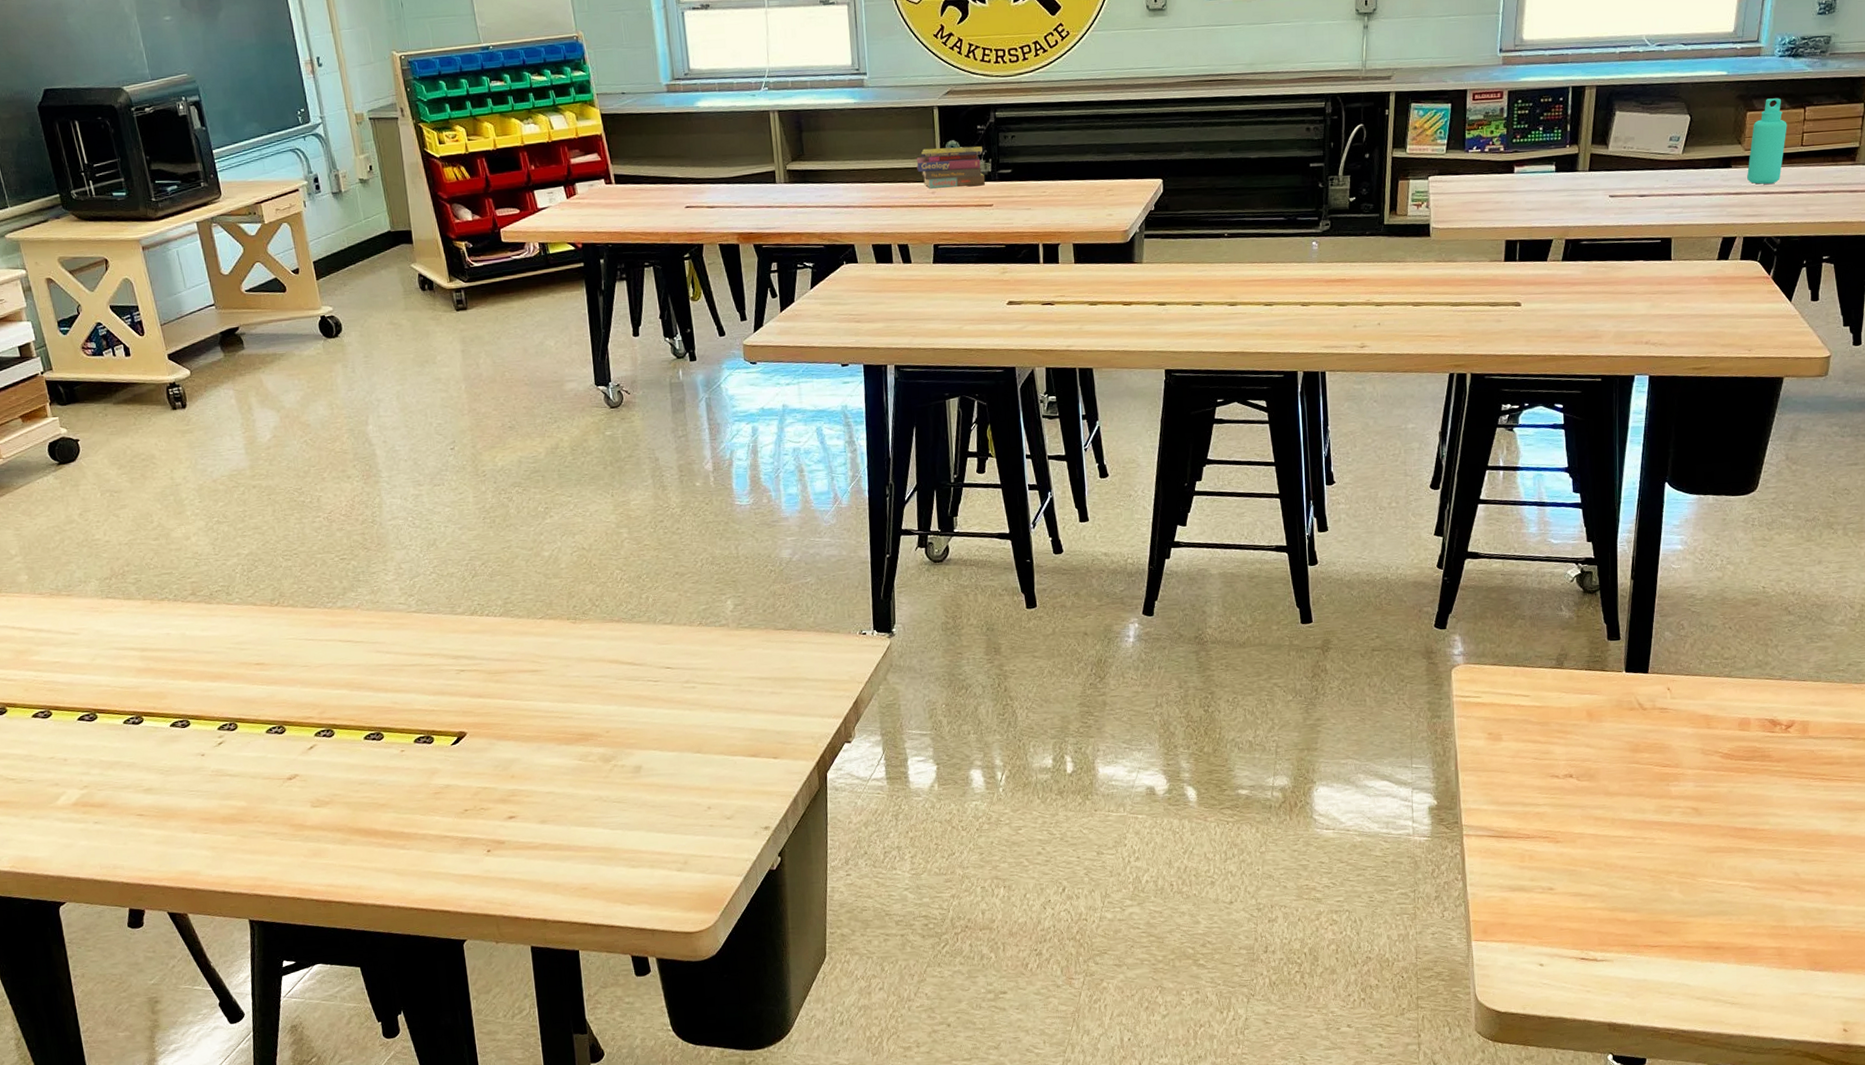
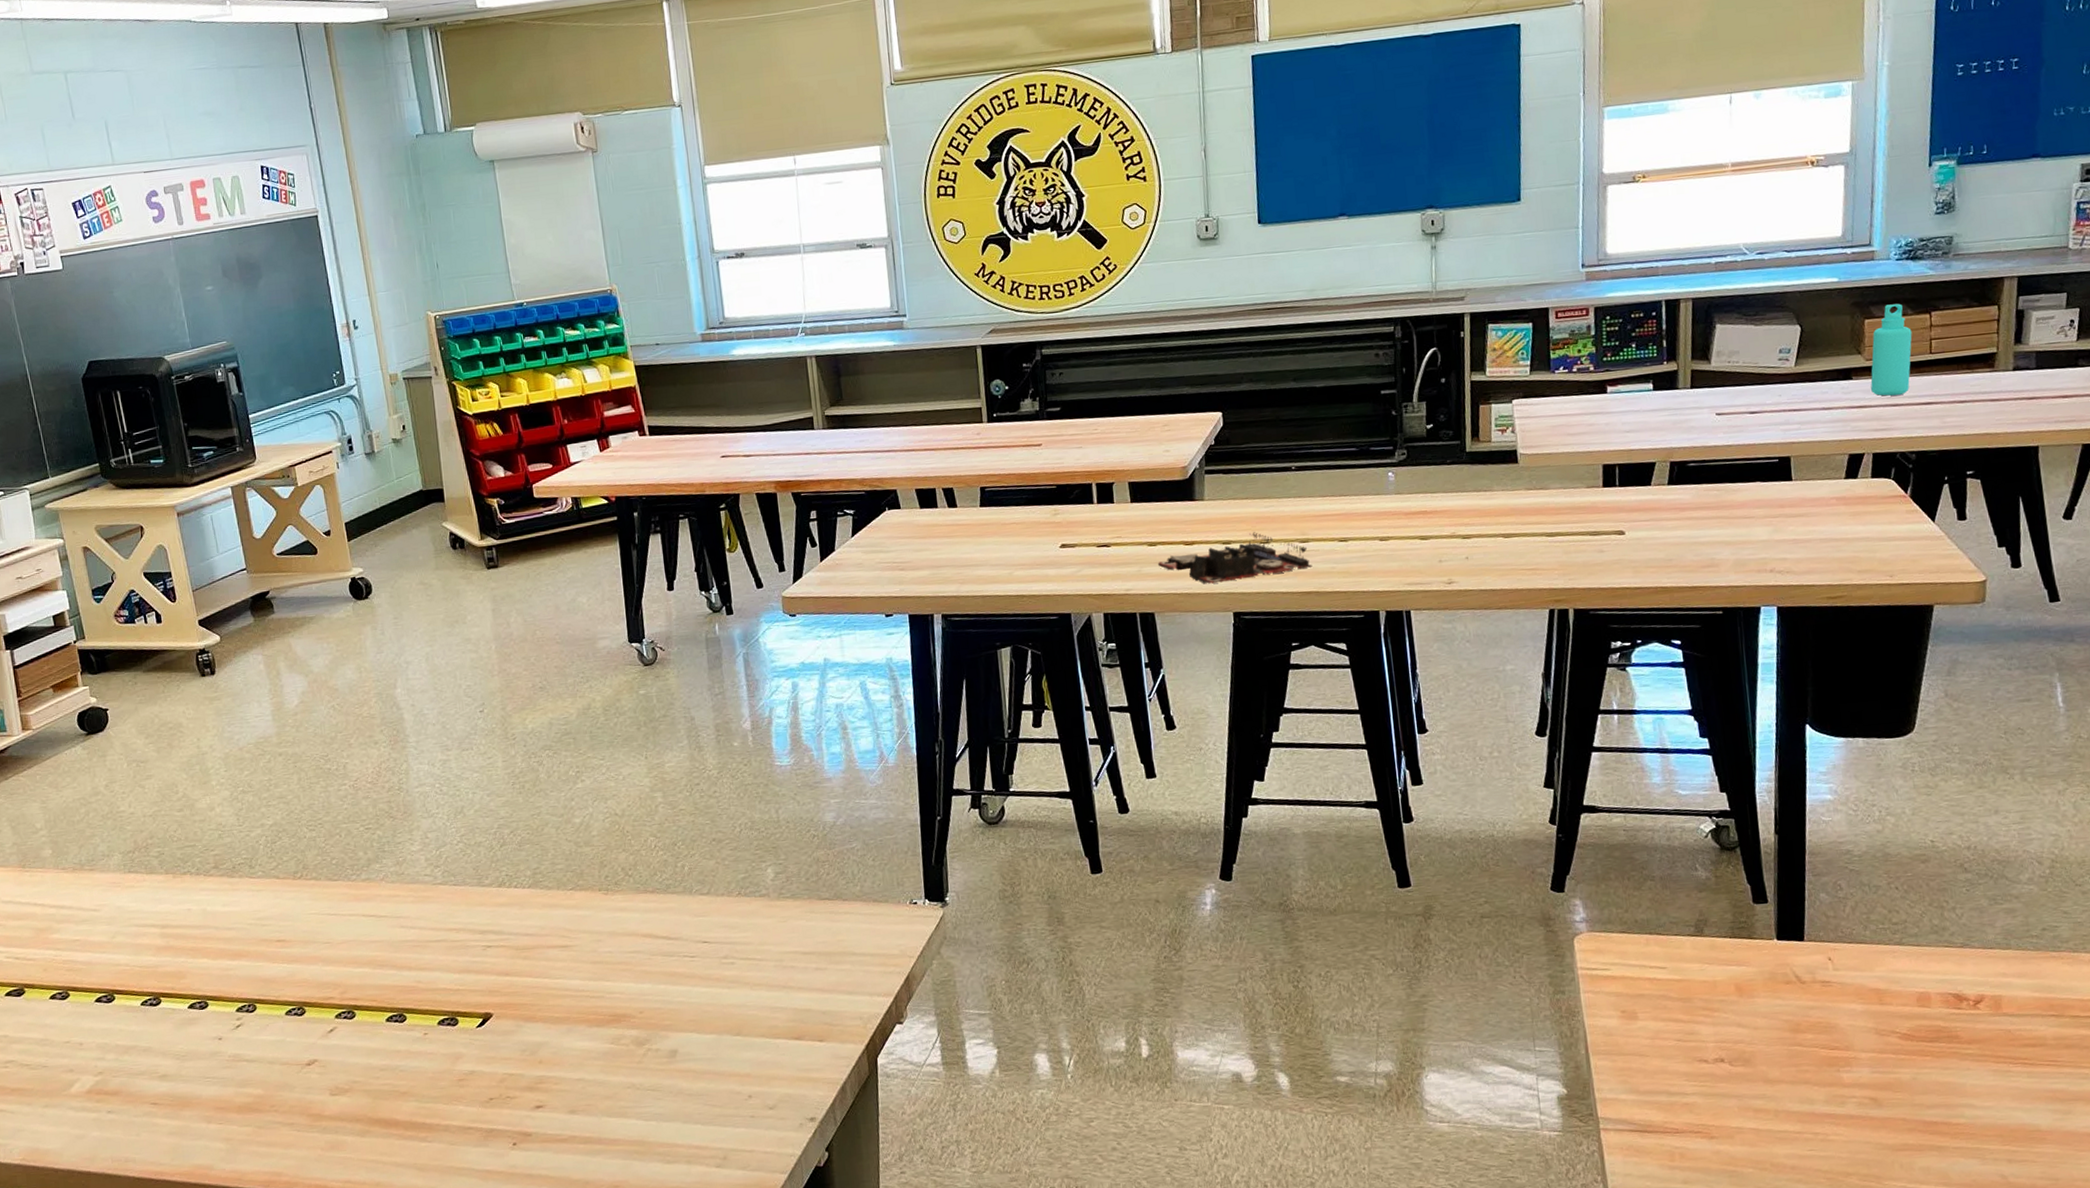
books: present [916,146,986,190] -> none [959,385,1033,431]
circuit board: none [1097,294,1239,342] -> present [1157,532,1312,584]

